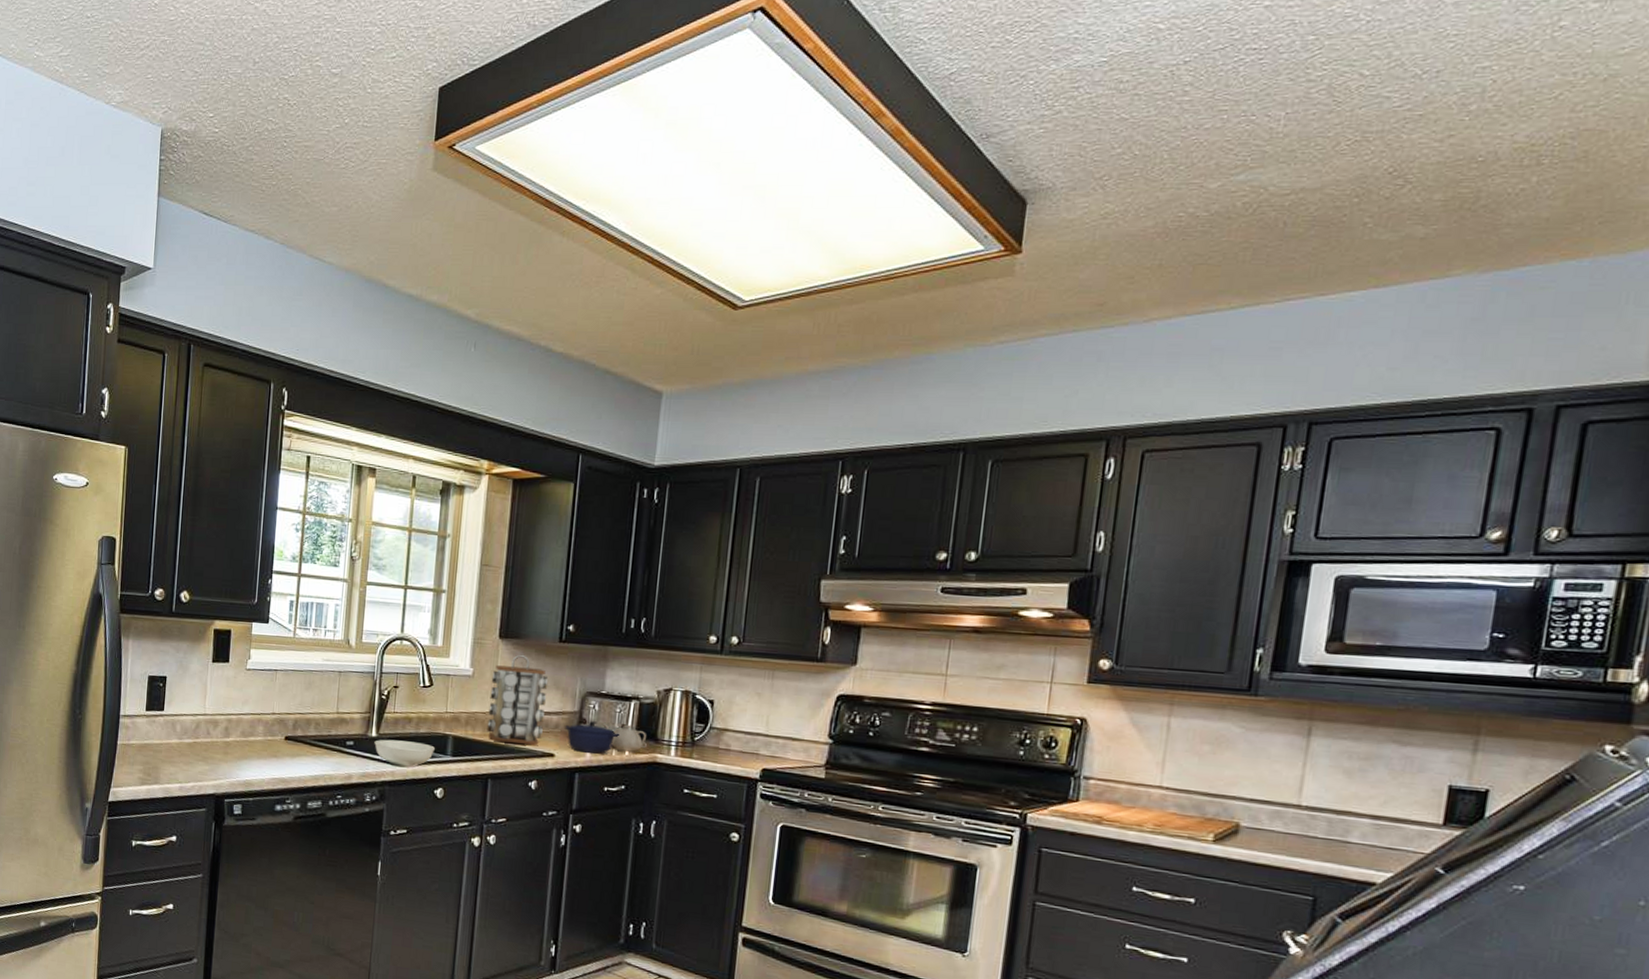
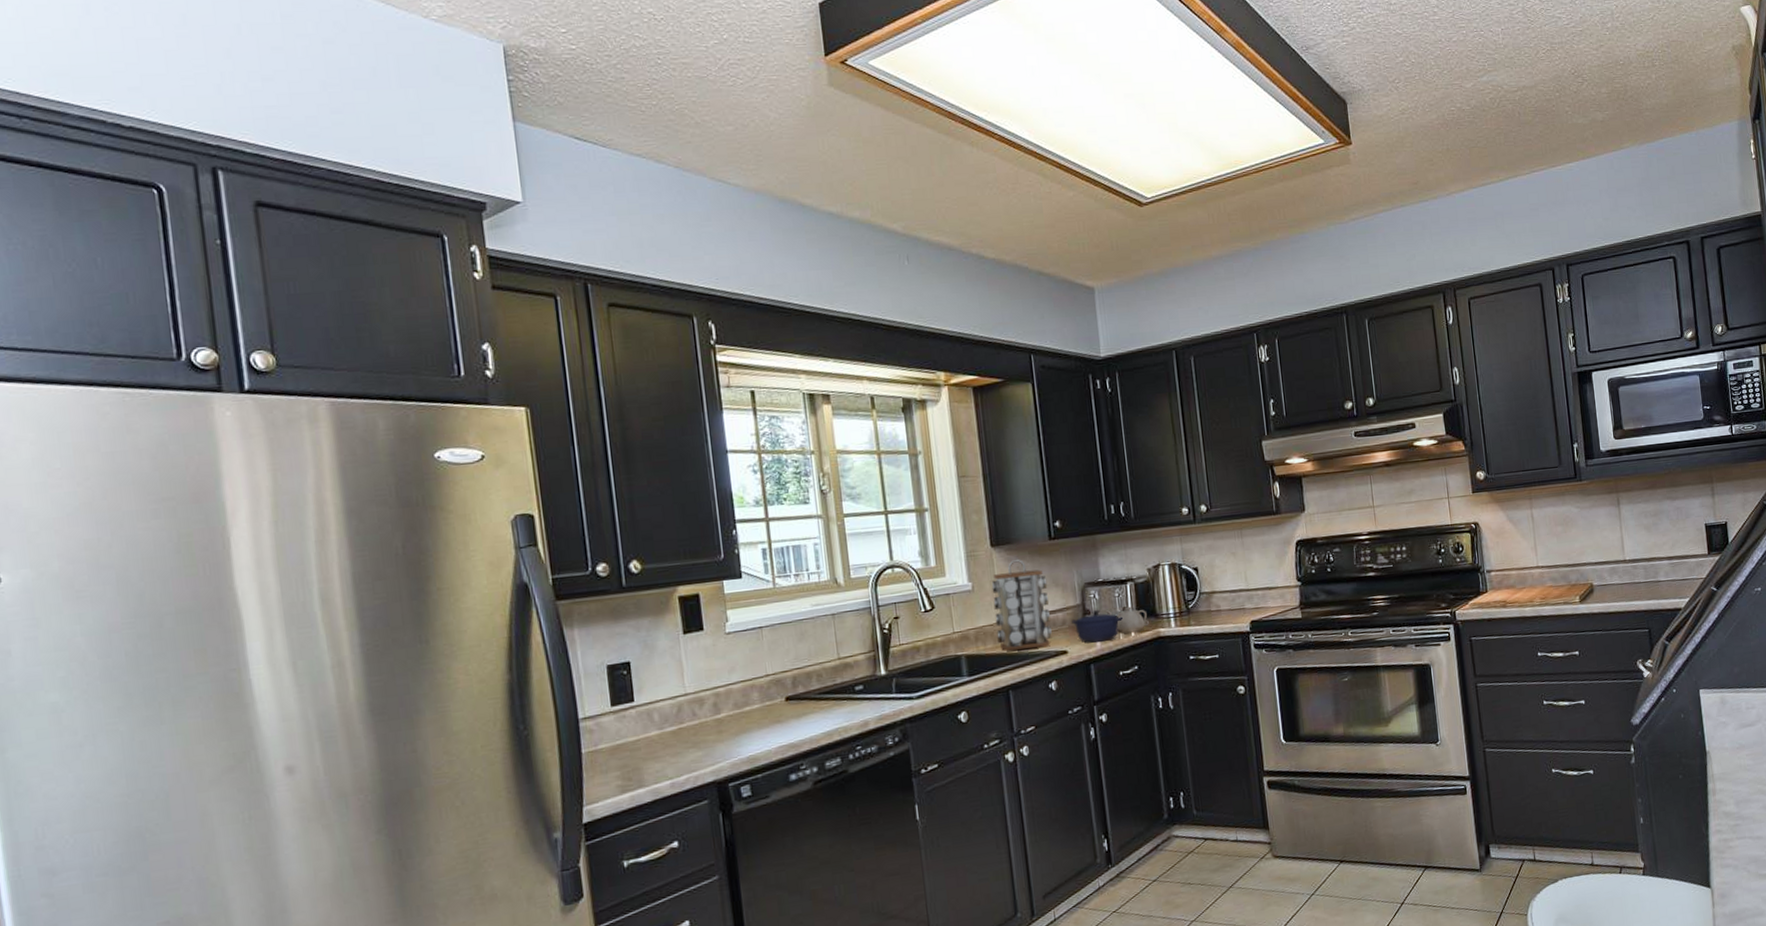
bowl: present [374,739,435,768] -> none [885,669,950,701]

